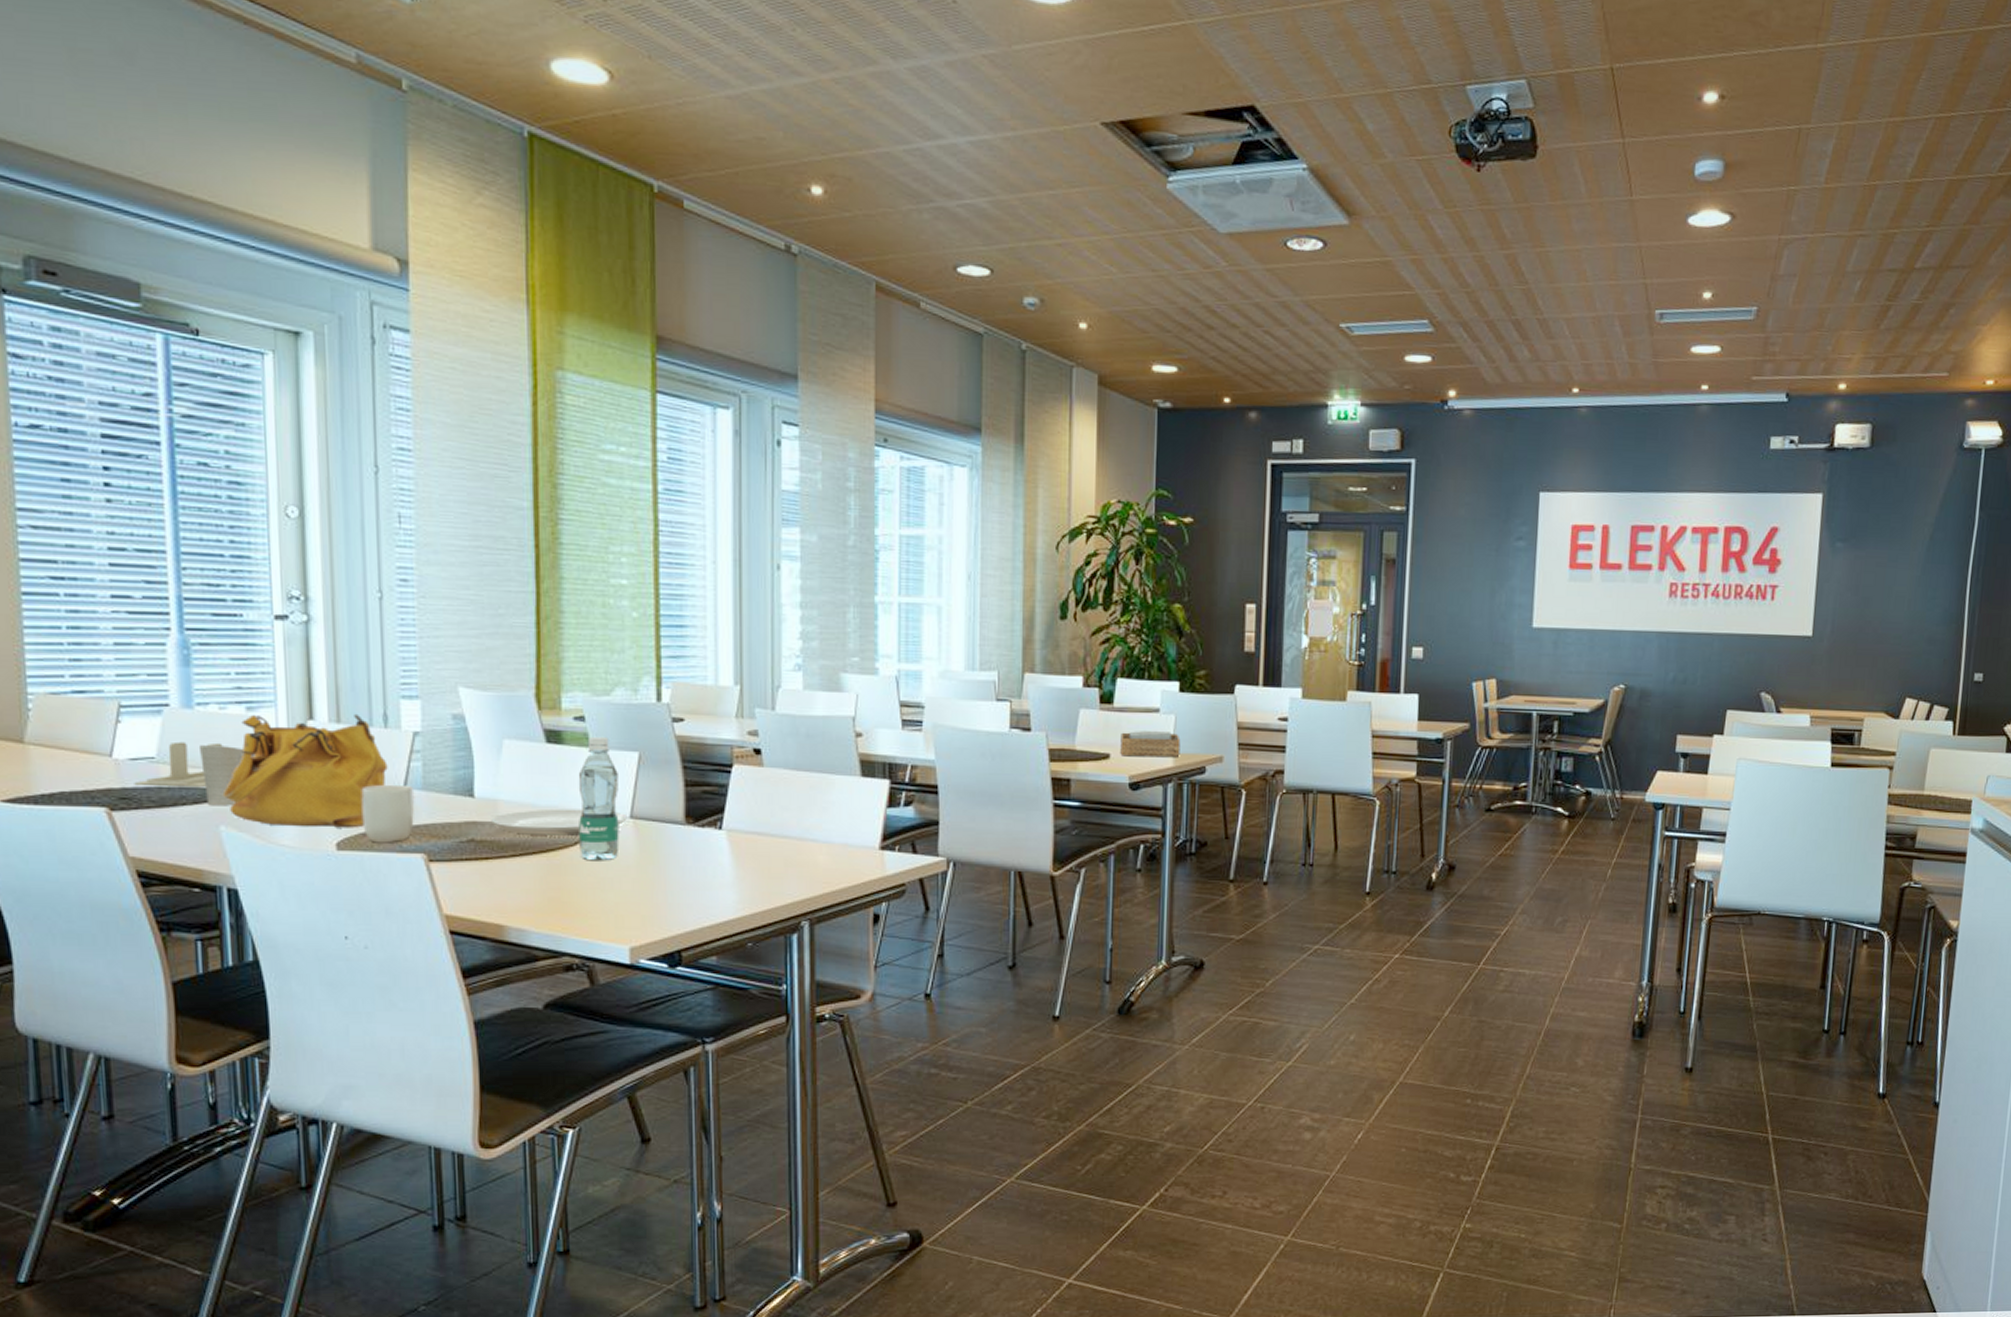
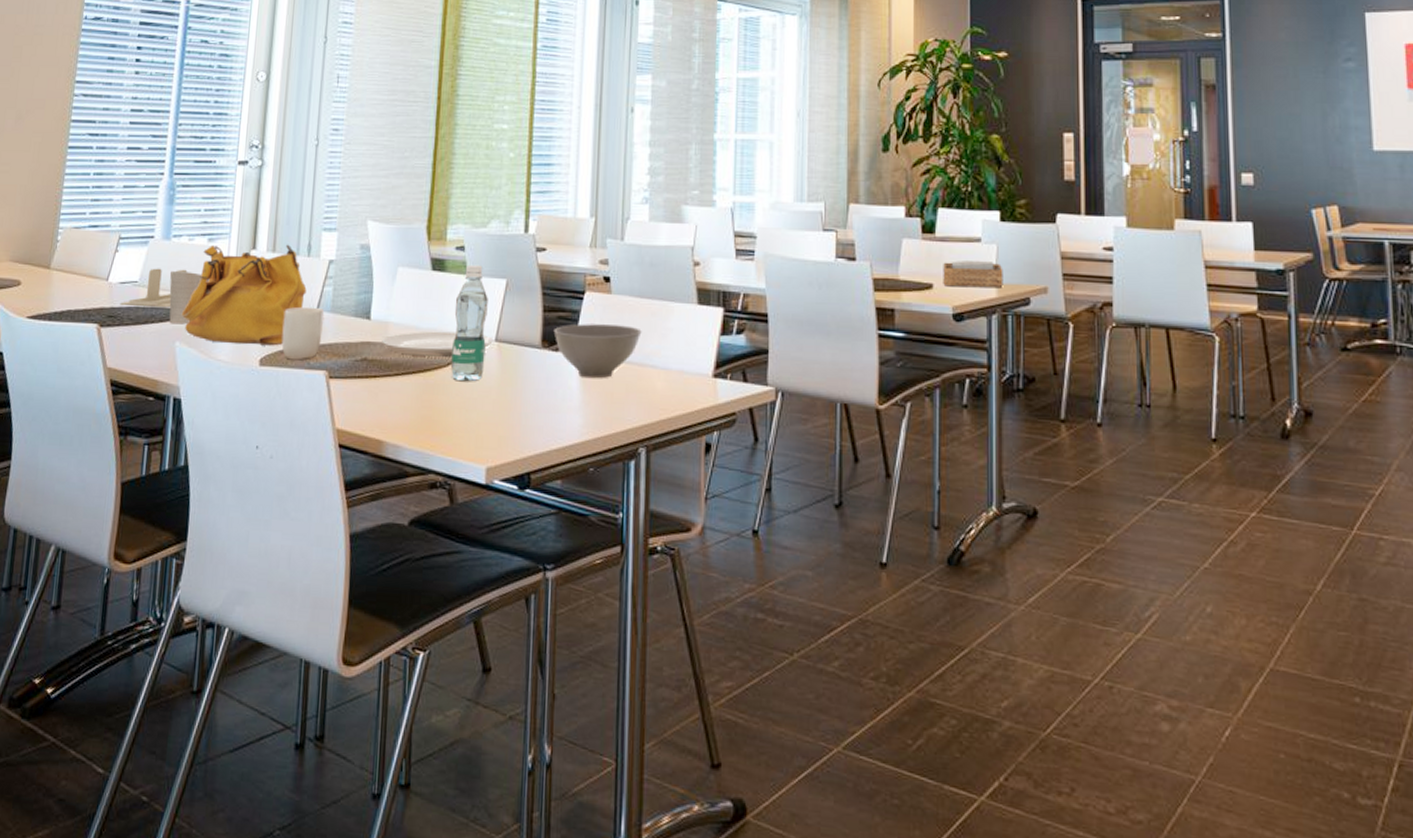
bowl: none [698,798,800,855] -> present [553,324,642,379]

